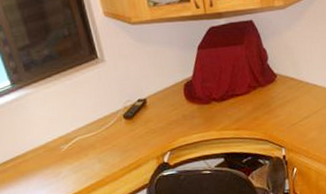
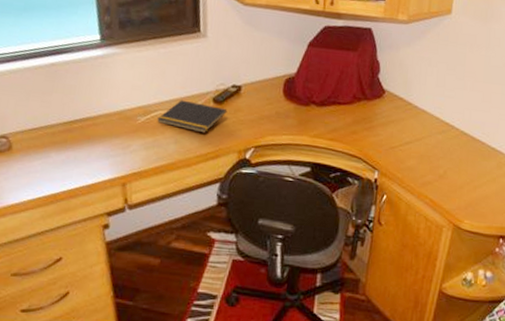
notepad: none [78,122,139,149] -> present [157,99,228,133]

